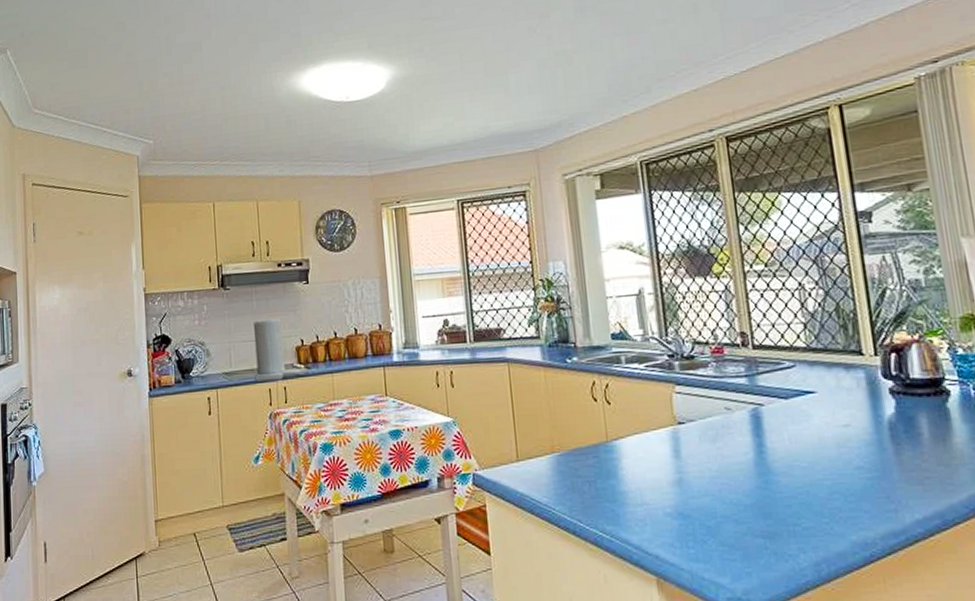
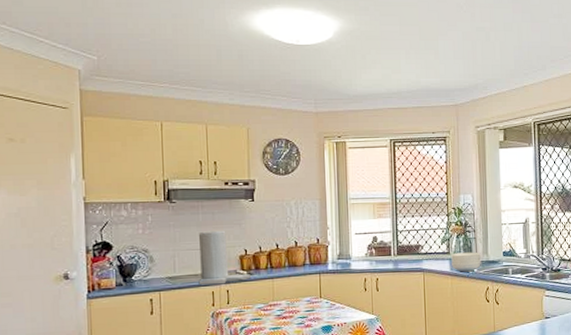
bowl: none [542,335,583,362] -> present [451,252,481,272]

